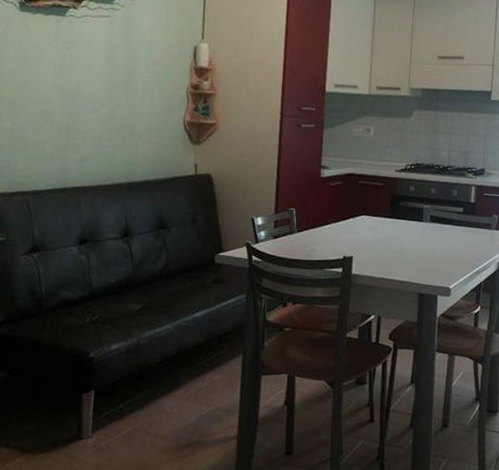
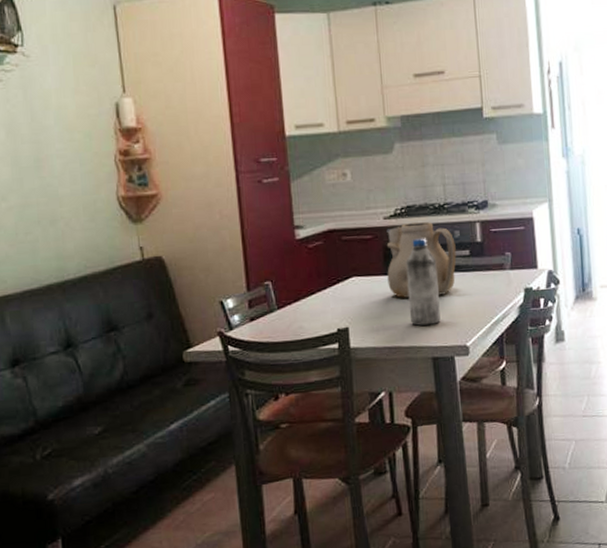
teapot: none [391,178,452,242] -> present [386,222,457,298]
water bottle: none [404,191,434,266] -> present [406,238,441,326]

